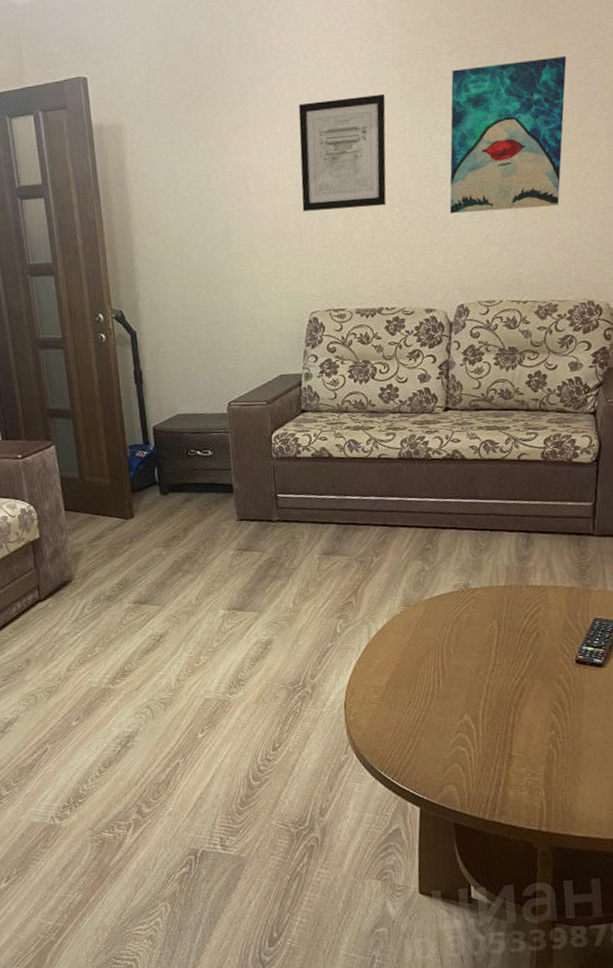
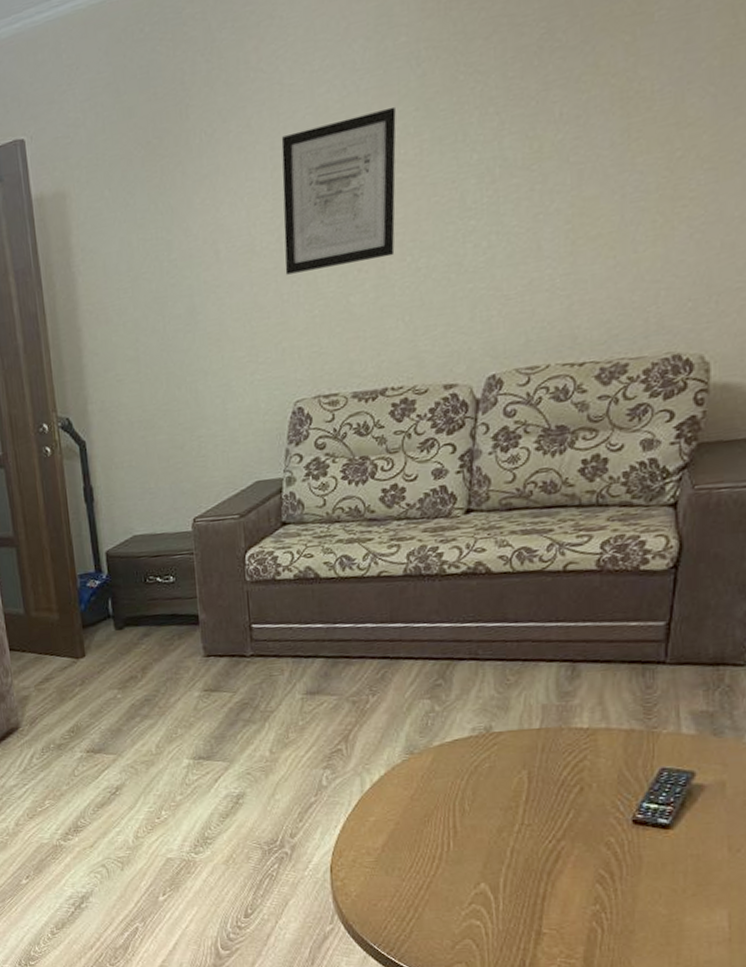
wall art: present [449,56,567,214] -> none [480,15,657,257]

